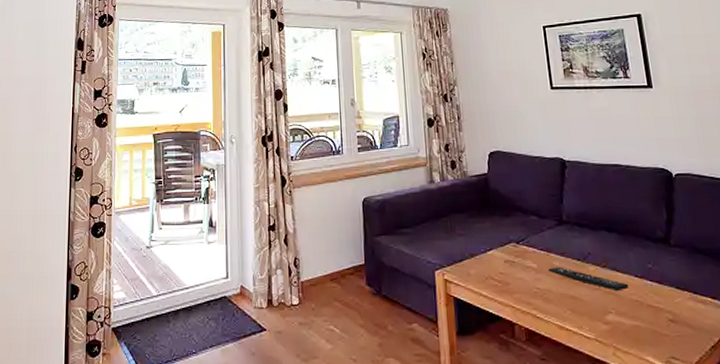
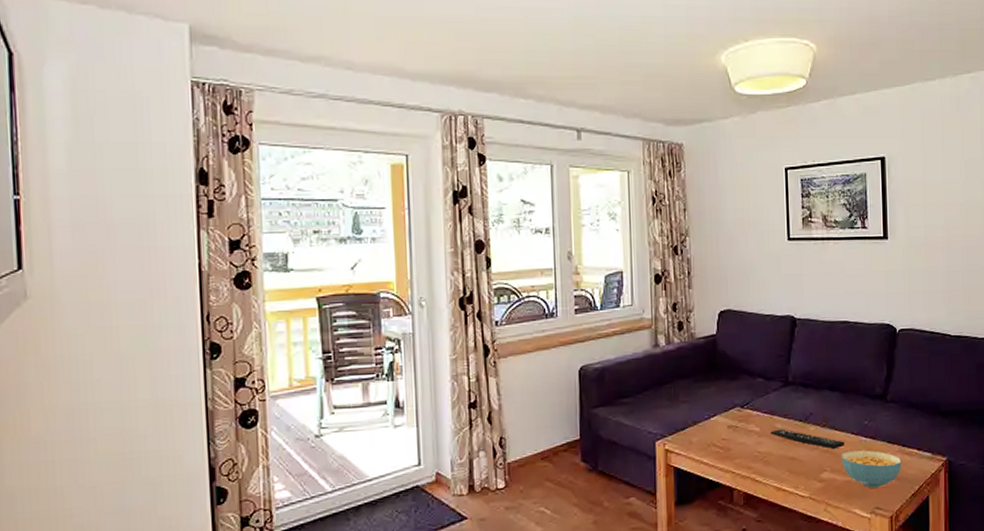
cereal bowl: none [626,294,696,335] -> present [842,450,902,488]

